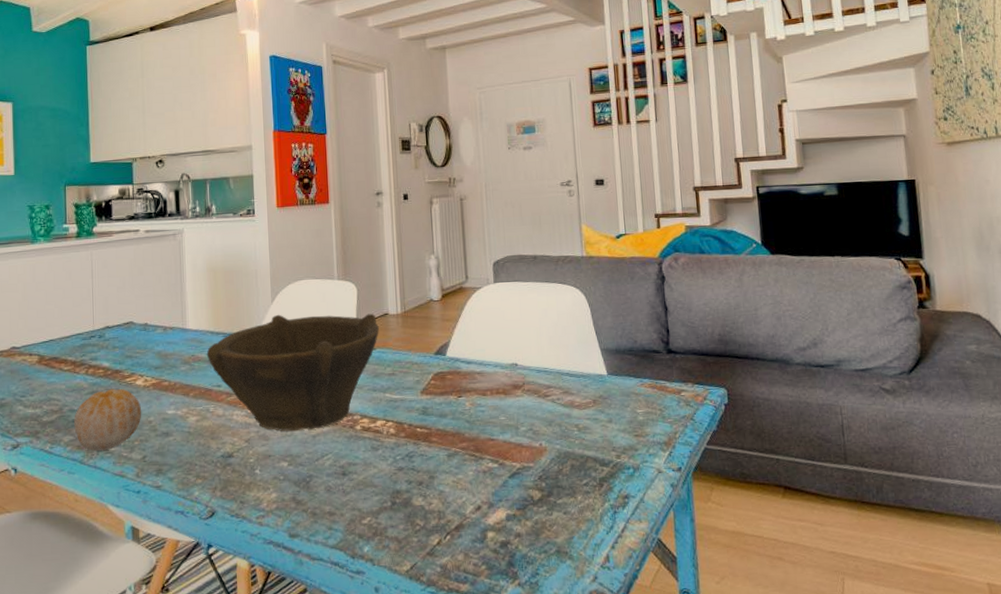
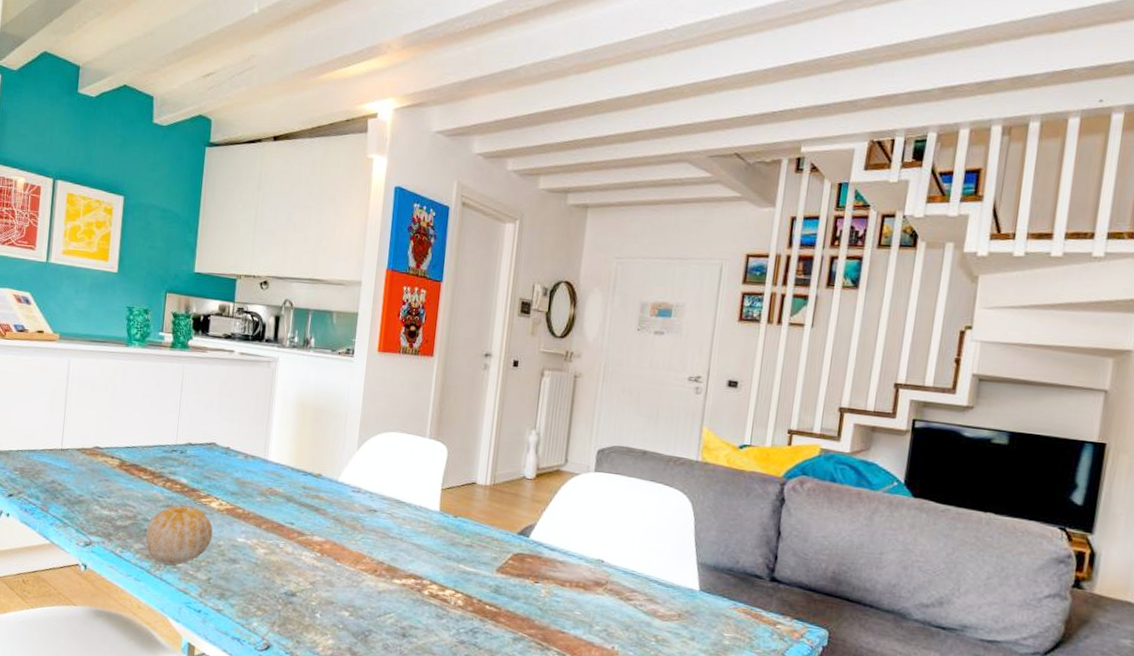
bowl: present [206,313,379,432] -> none [284,462,464,586]

